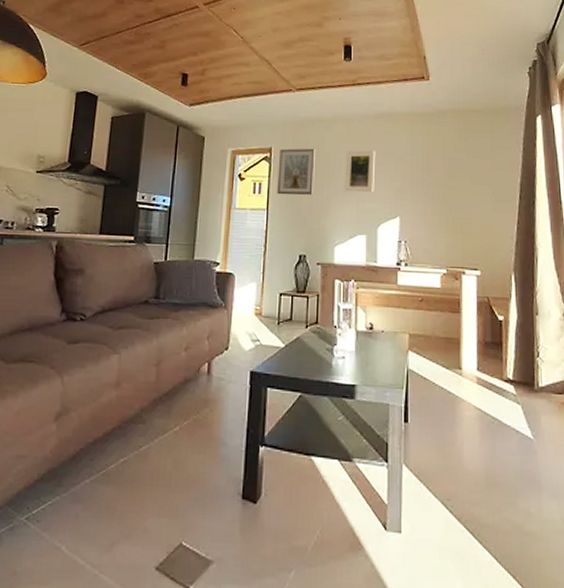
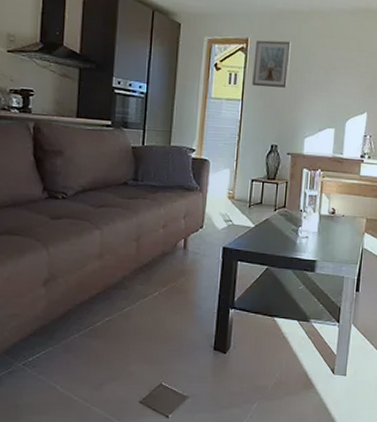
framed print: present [344,150,376,193] -> none [317,45,350,89]

